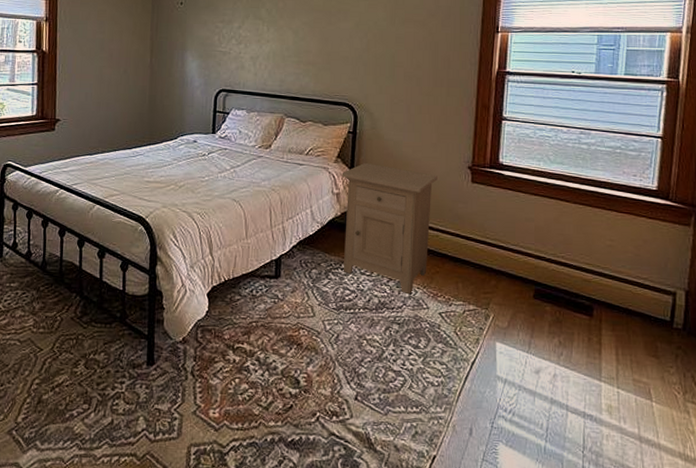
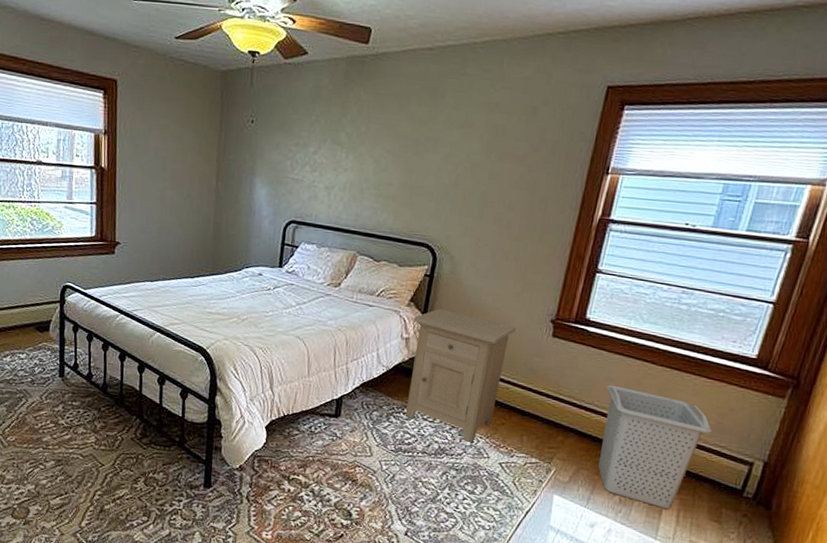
laundry basket: none [528,225,632,348] -> present [597,385,713,510]

